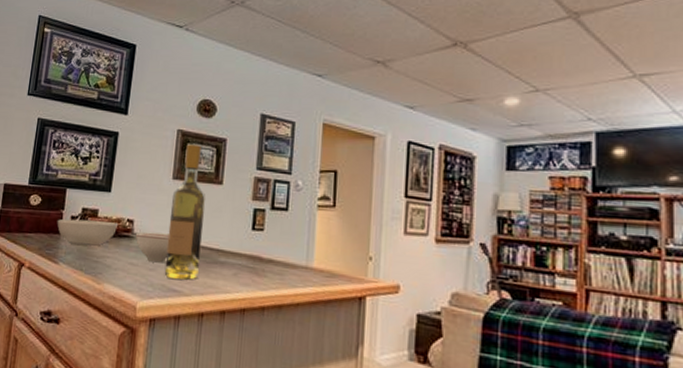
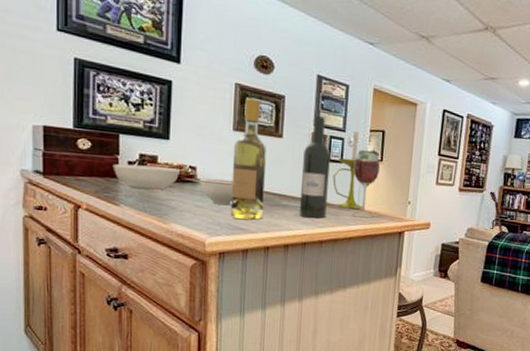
wine bottle: none [239,159,275,279] -> present [300,116,331,219]
candle: none [277,173,313,268] -> present [332,131,363,210]
wineglass: none [299,194,332,279] -> present [352,149,380,219]

